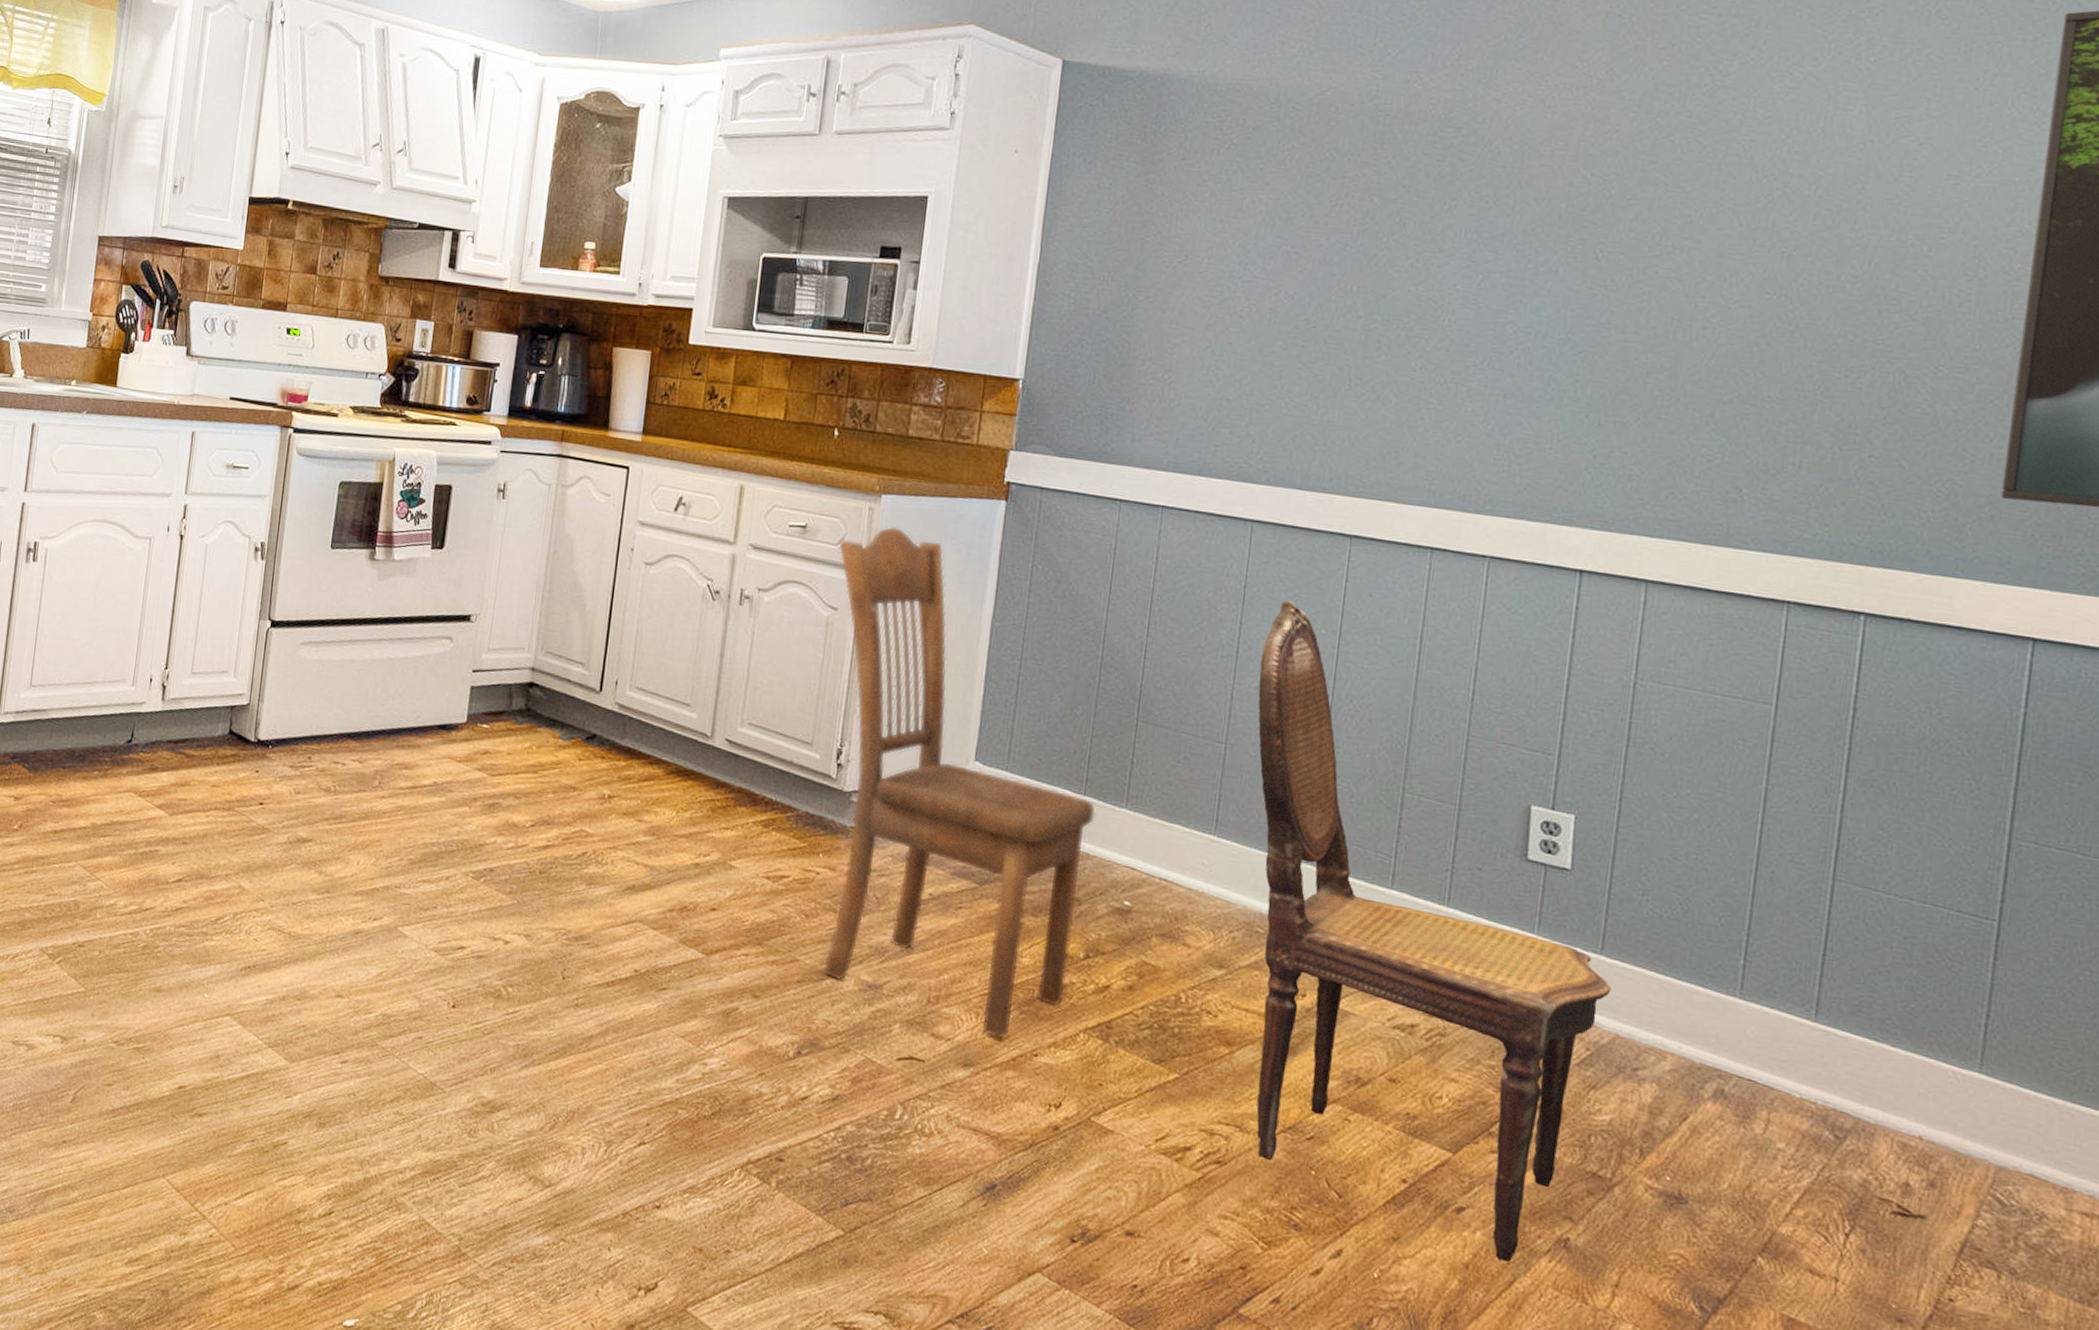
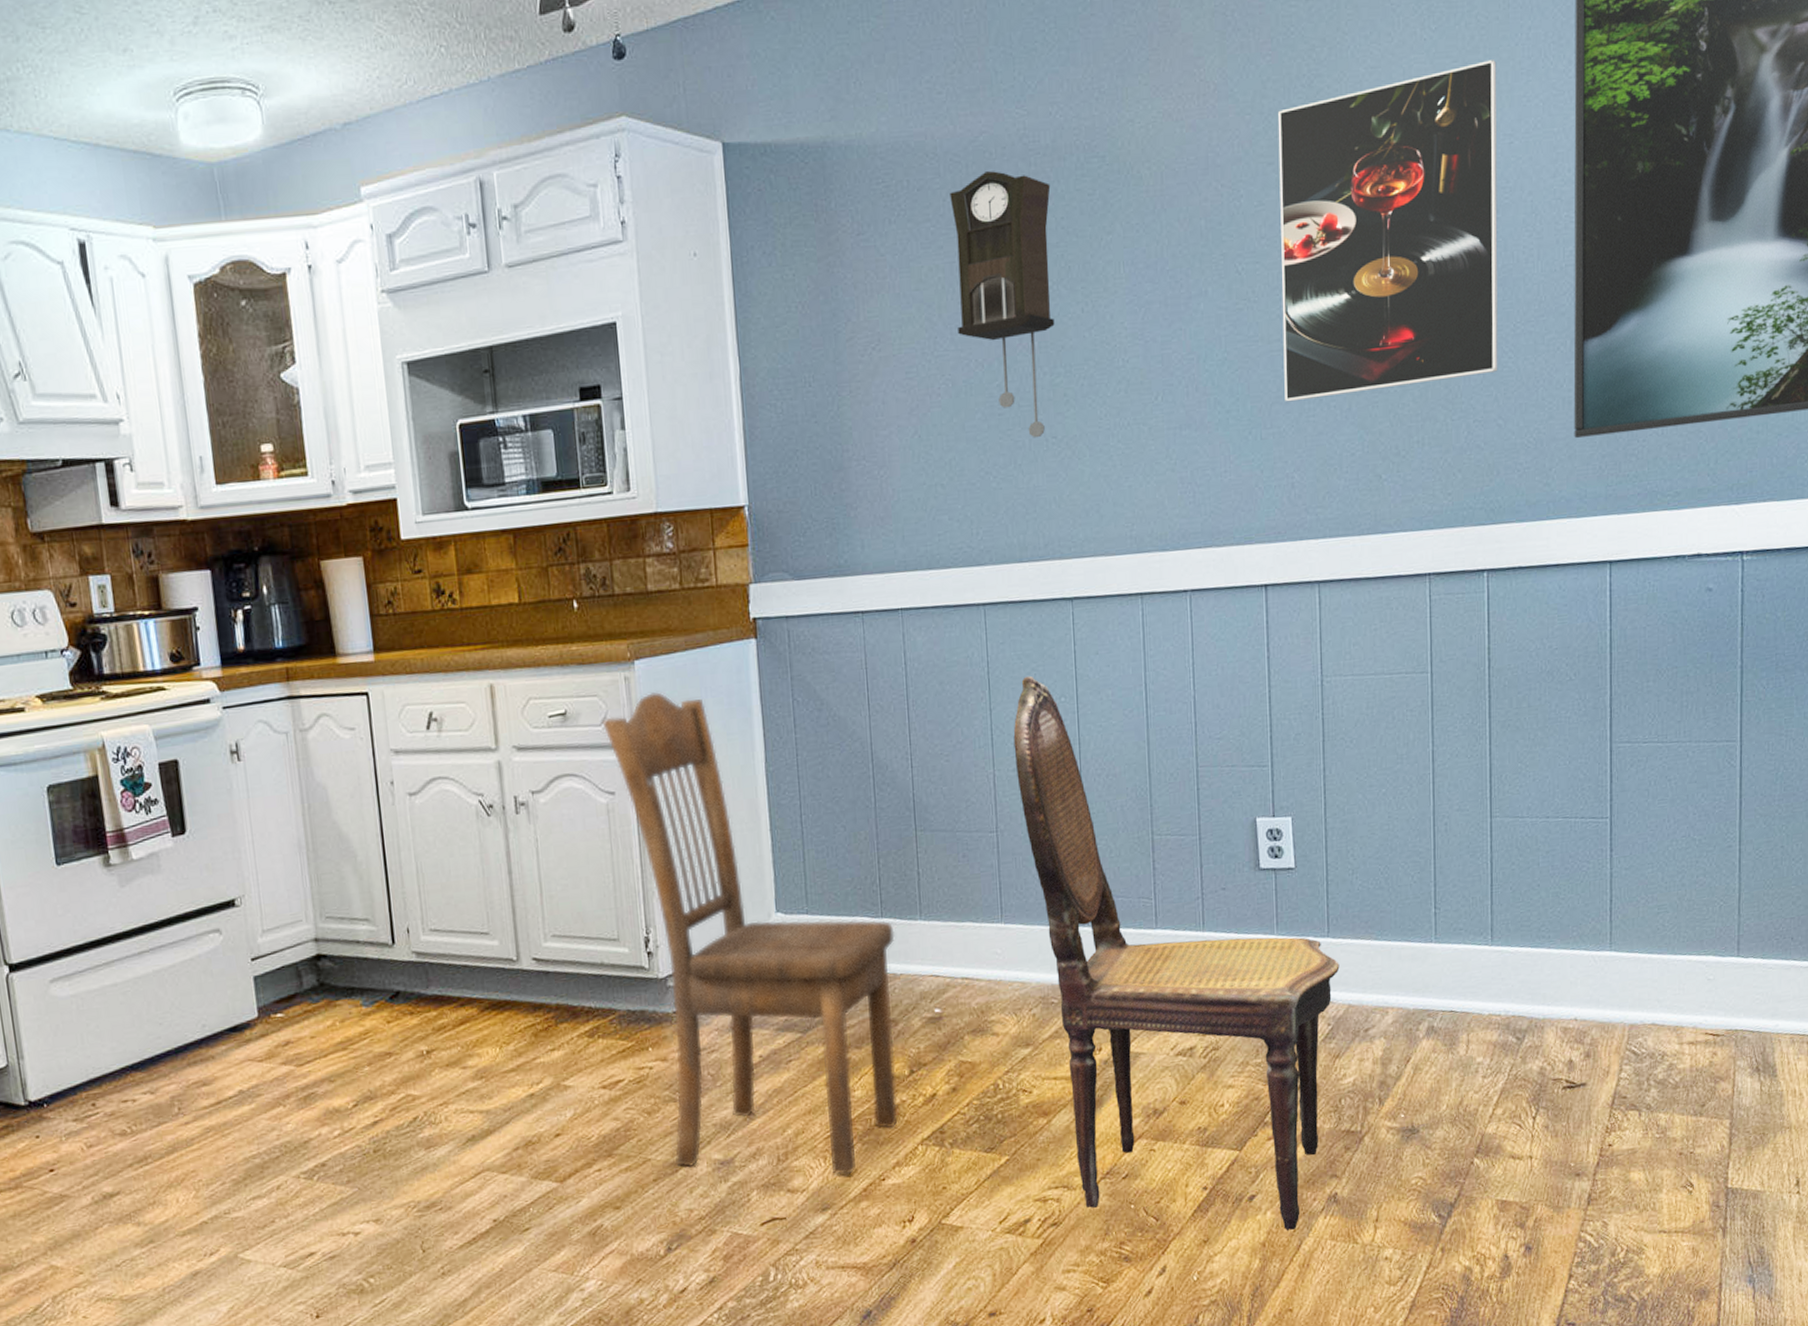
pendulum clock: none [1271,123,1397,376] -> present [950,171,1055,439]
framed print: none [1634,99,1949,411] -> present [1277,60,1498,402]

